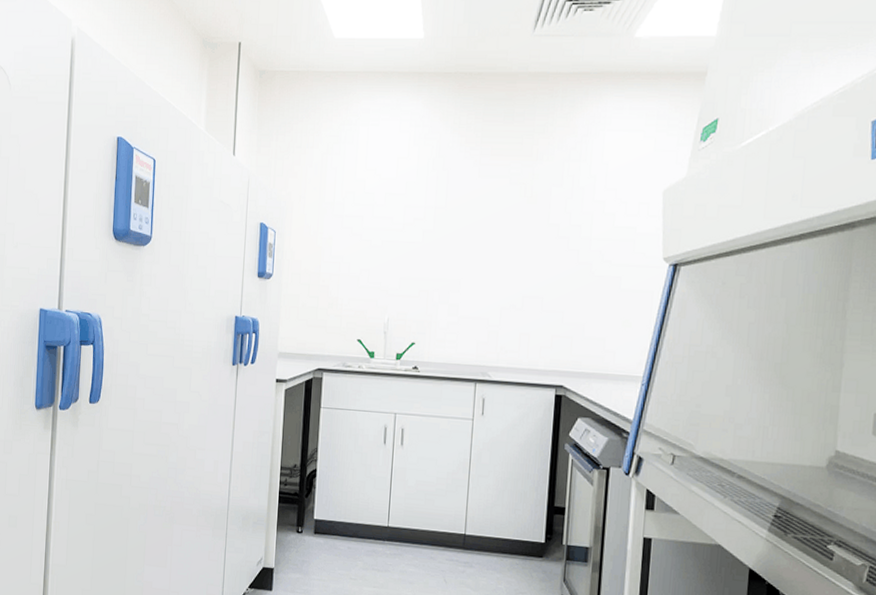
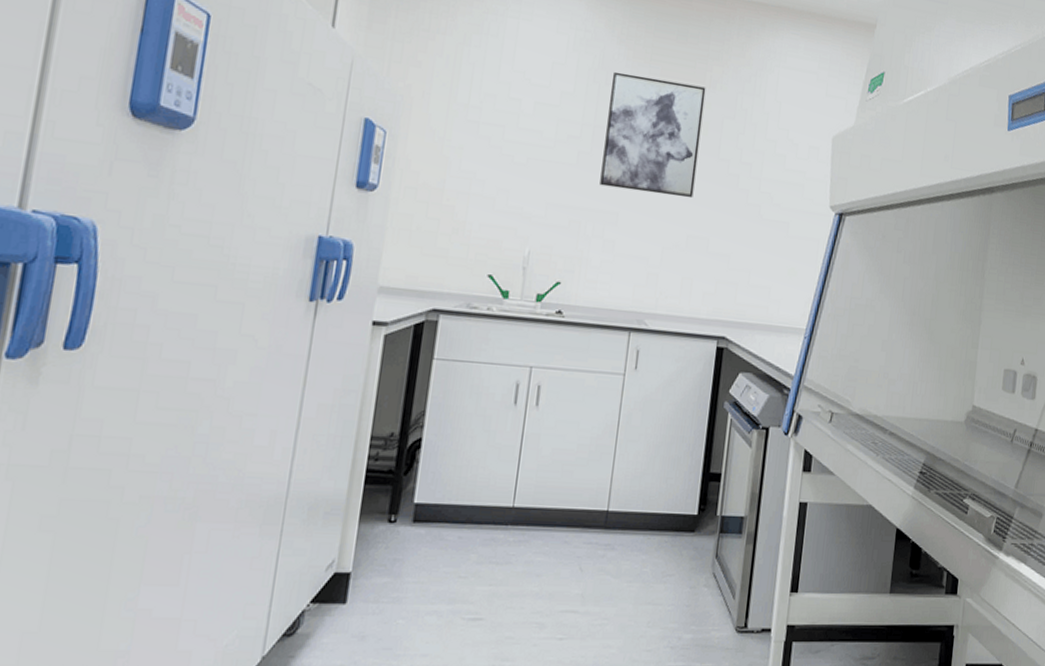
wall art: none [443,158,534,263] -> present [600,71,706,199]

